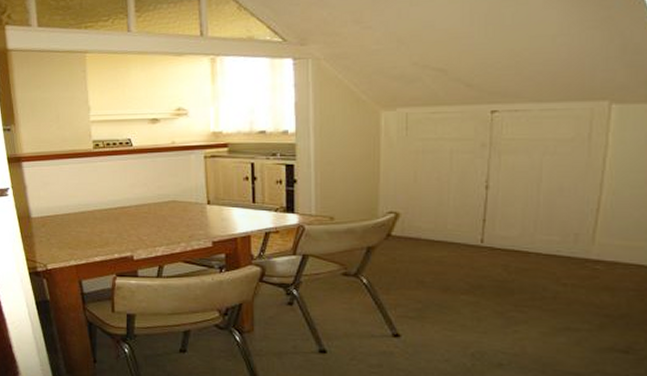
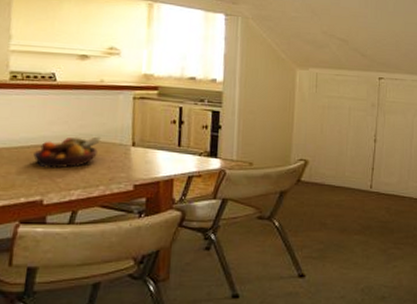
fruit bowl: none [121,196,177,227] -> present [33,136,100,169]

